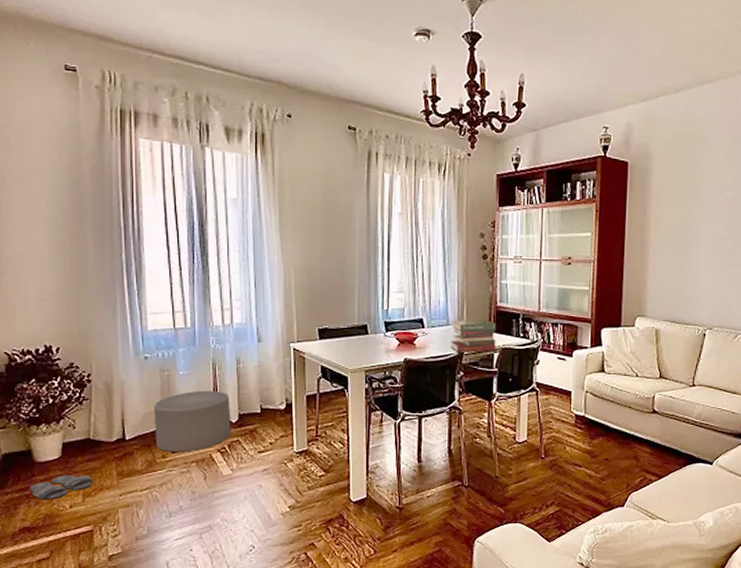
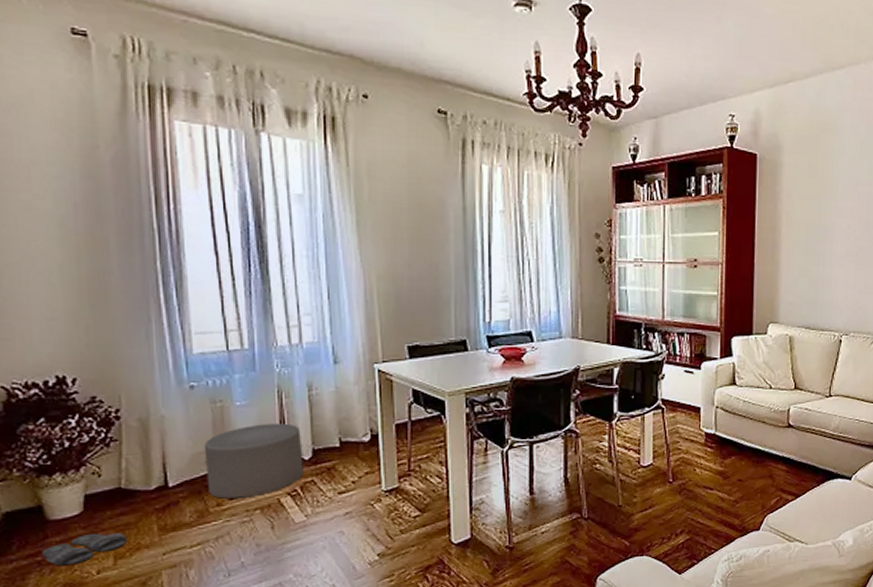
books: present [450,320,497,353] -> none [564,331,616,368]

